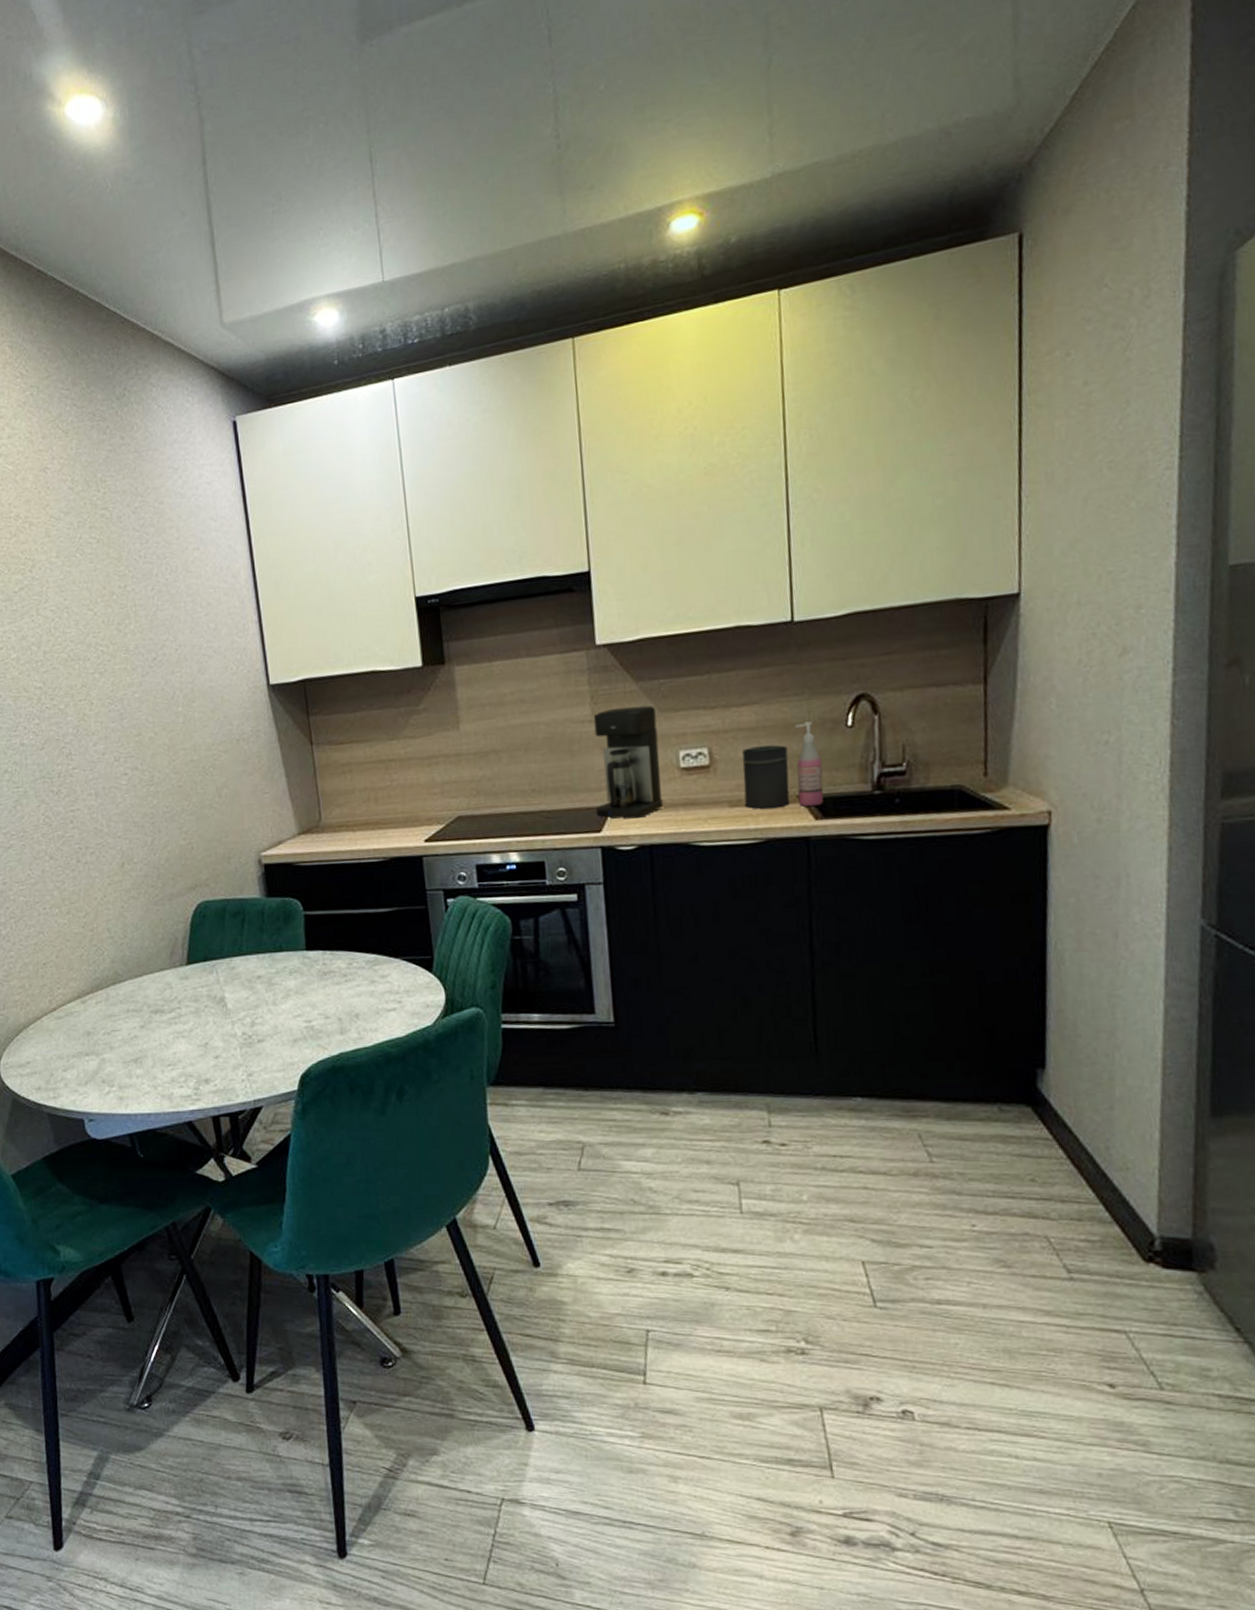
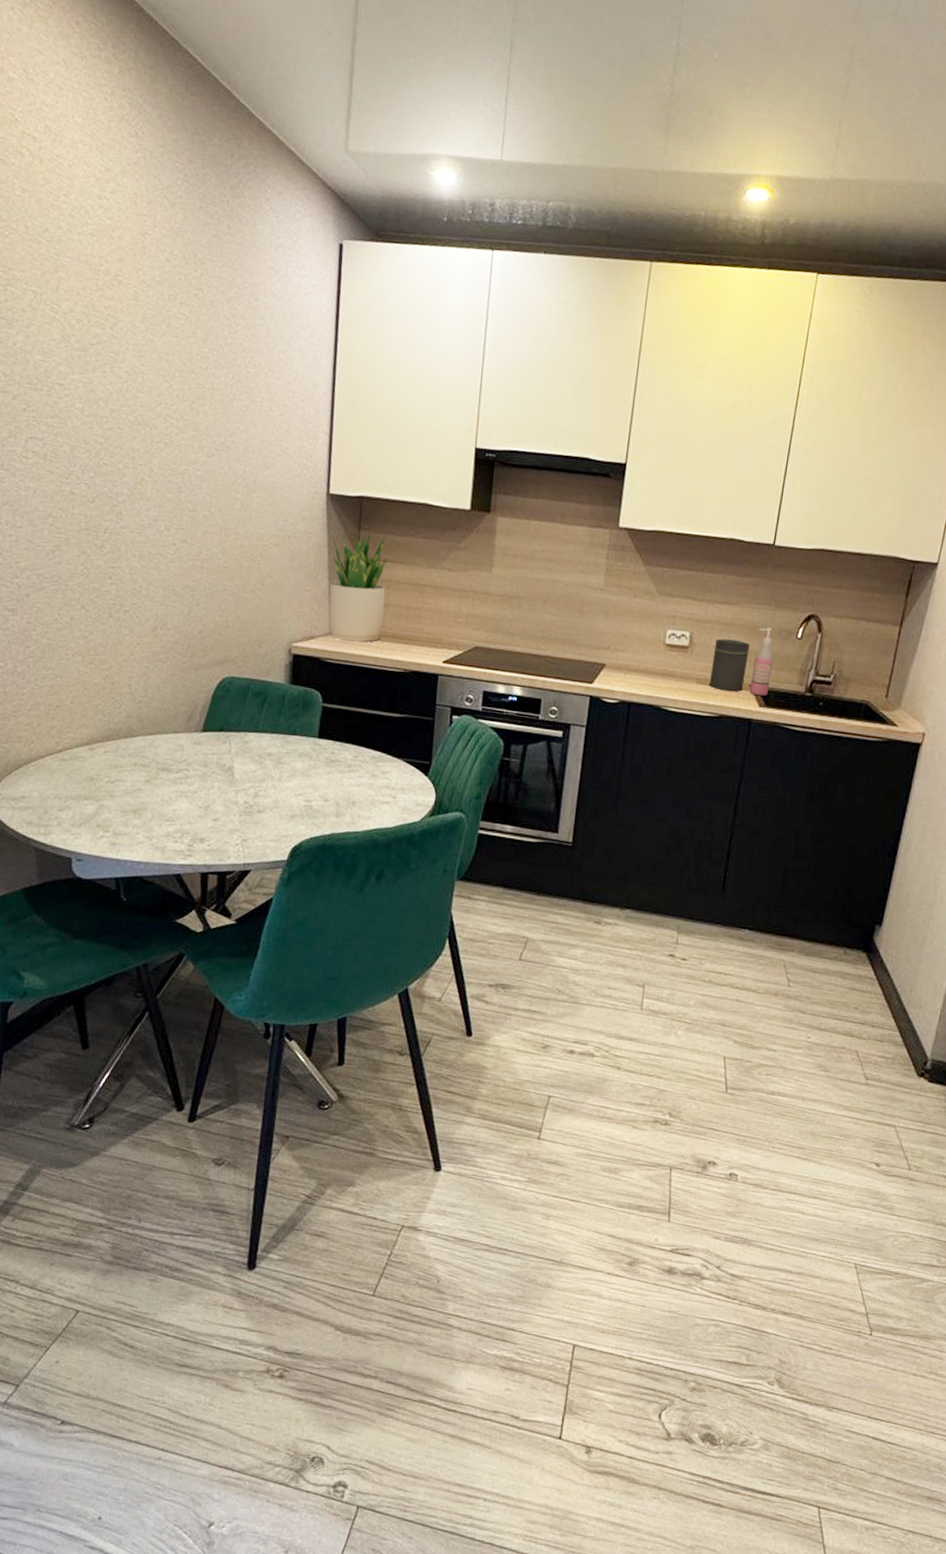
planter: none [284,714,352,839] -> present [328,531,388,643]
coffee maker: present [593,705,664,818] -> none [591,583,656,678]

